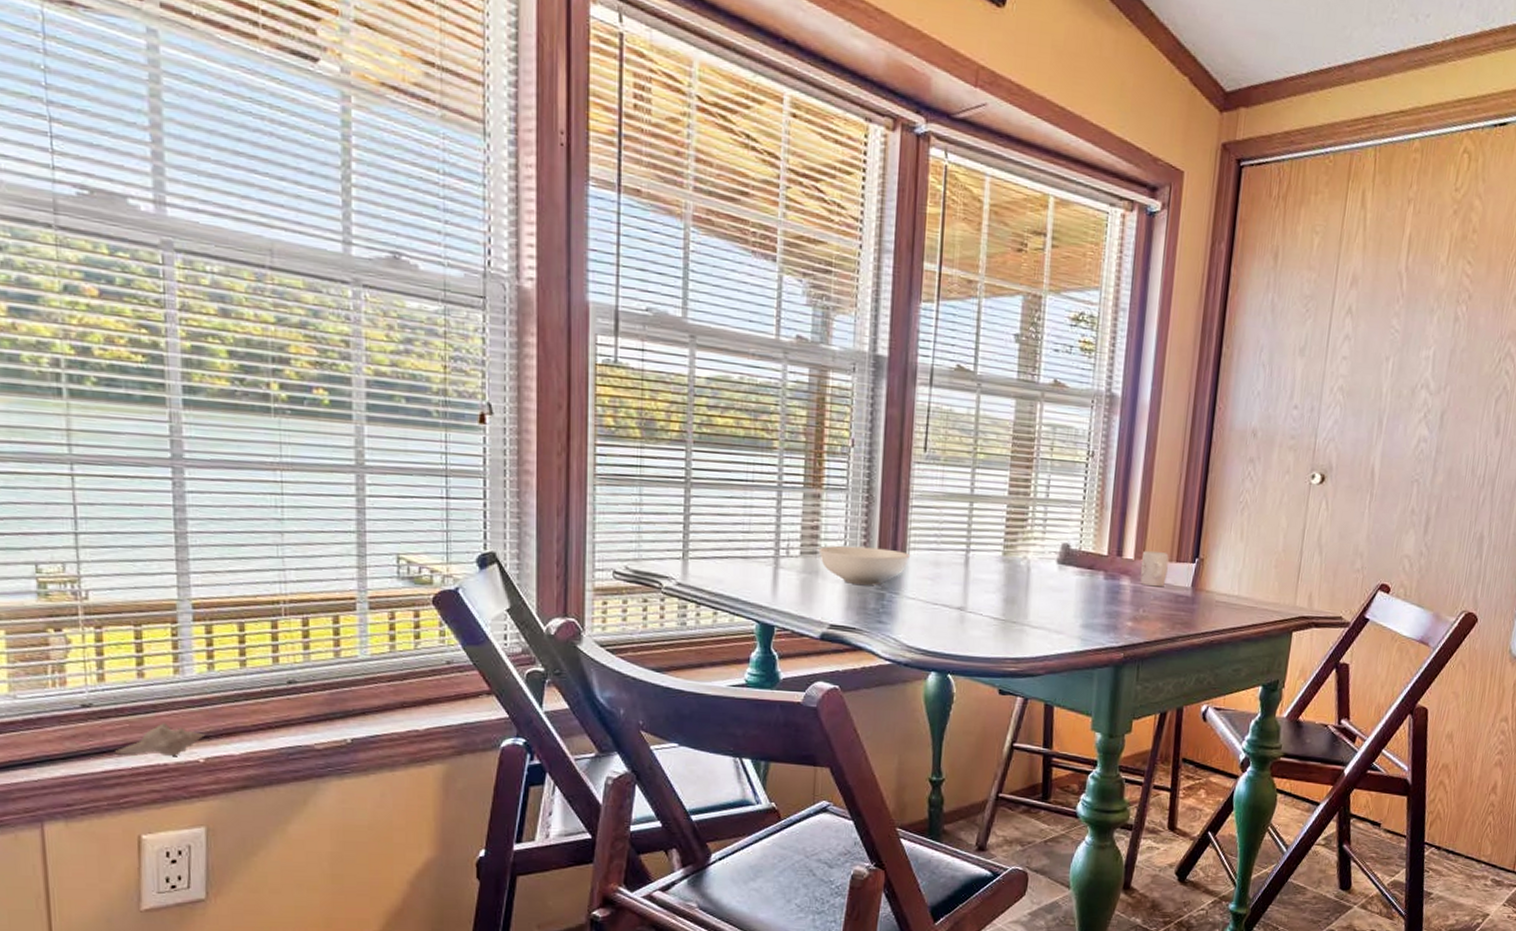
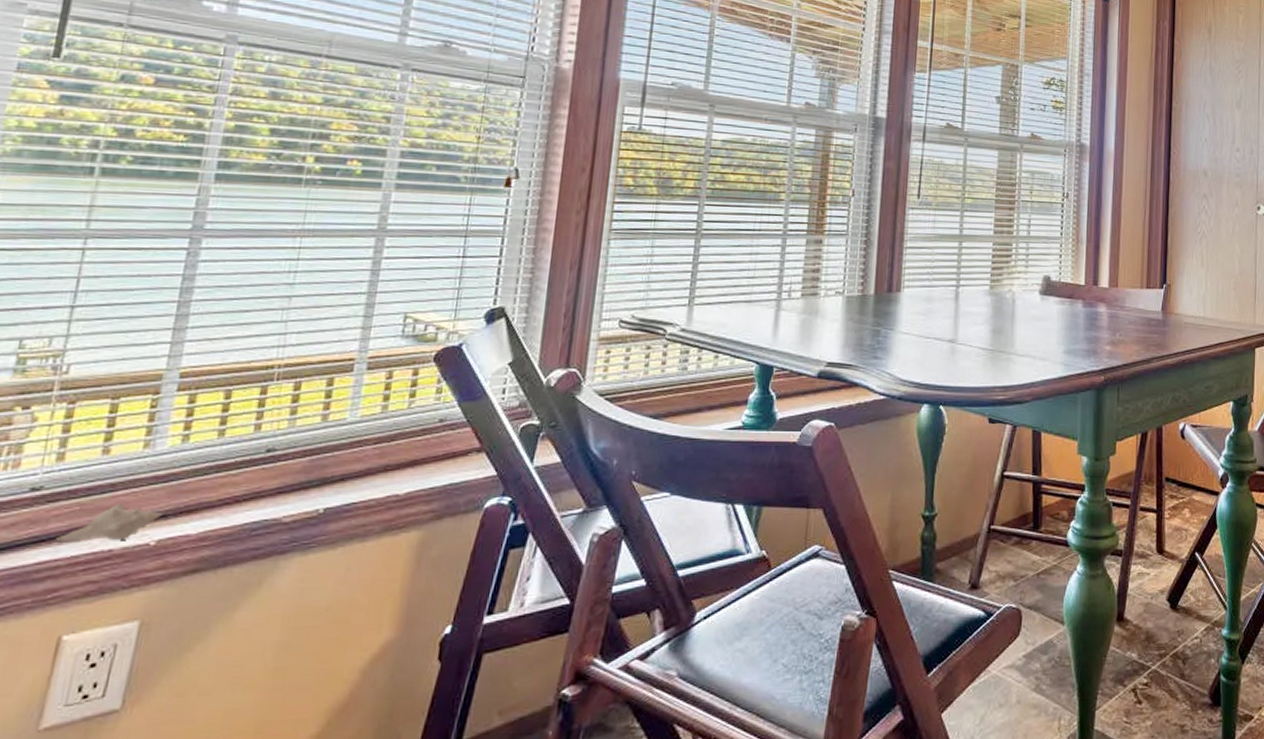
bowl: present [818,545,909,585] -> none [819,286,904,322]
mug: present [1139,550,1169,587] -> none [1114,279,1140,312]

